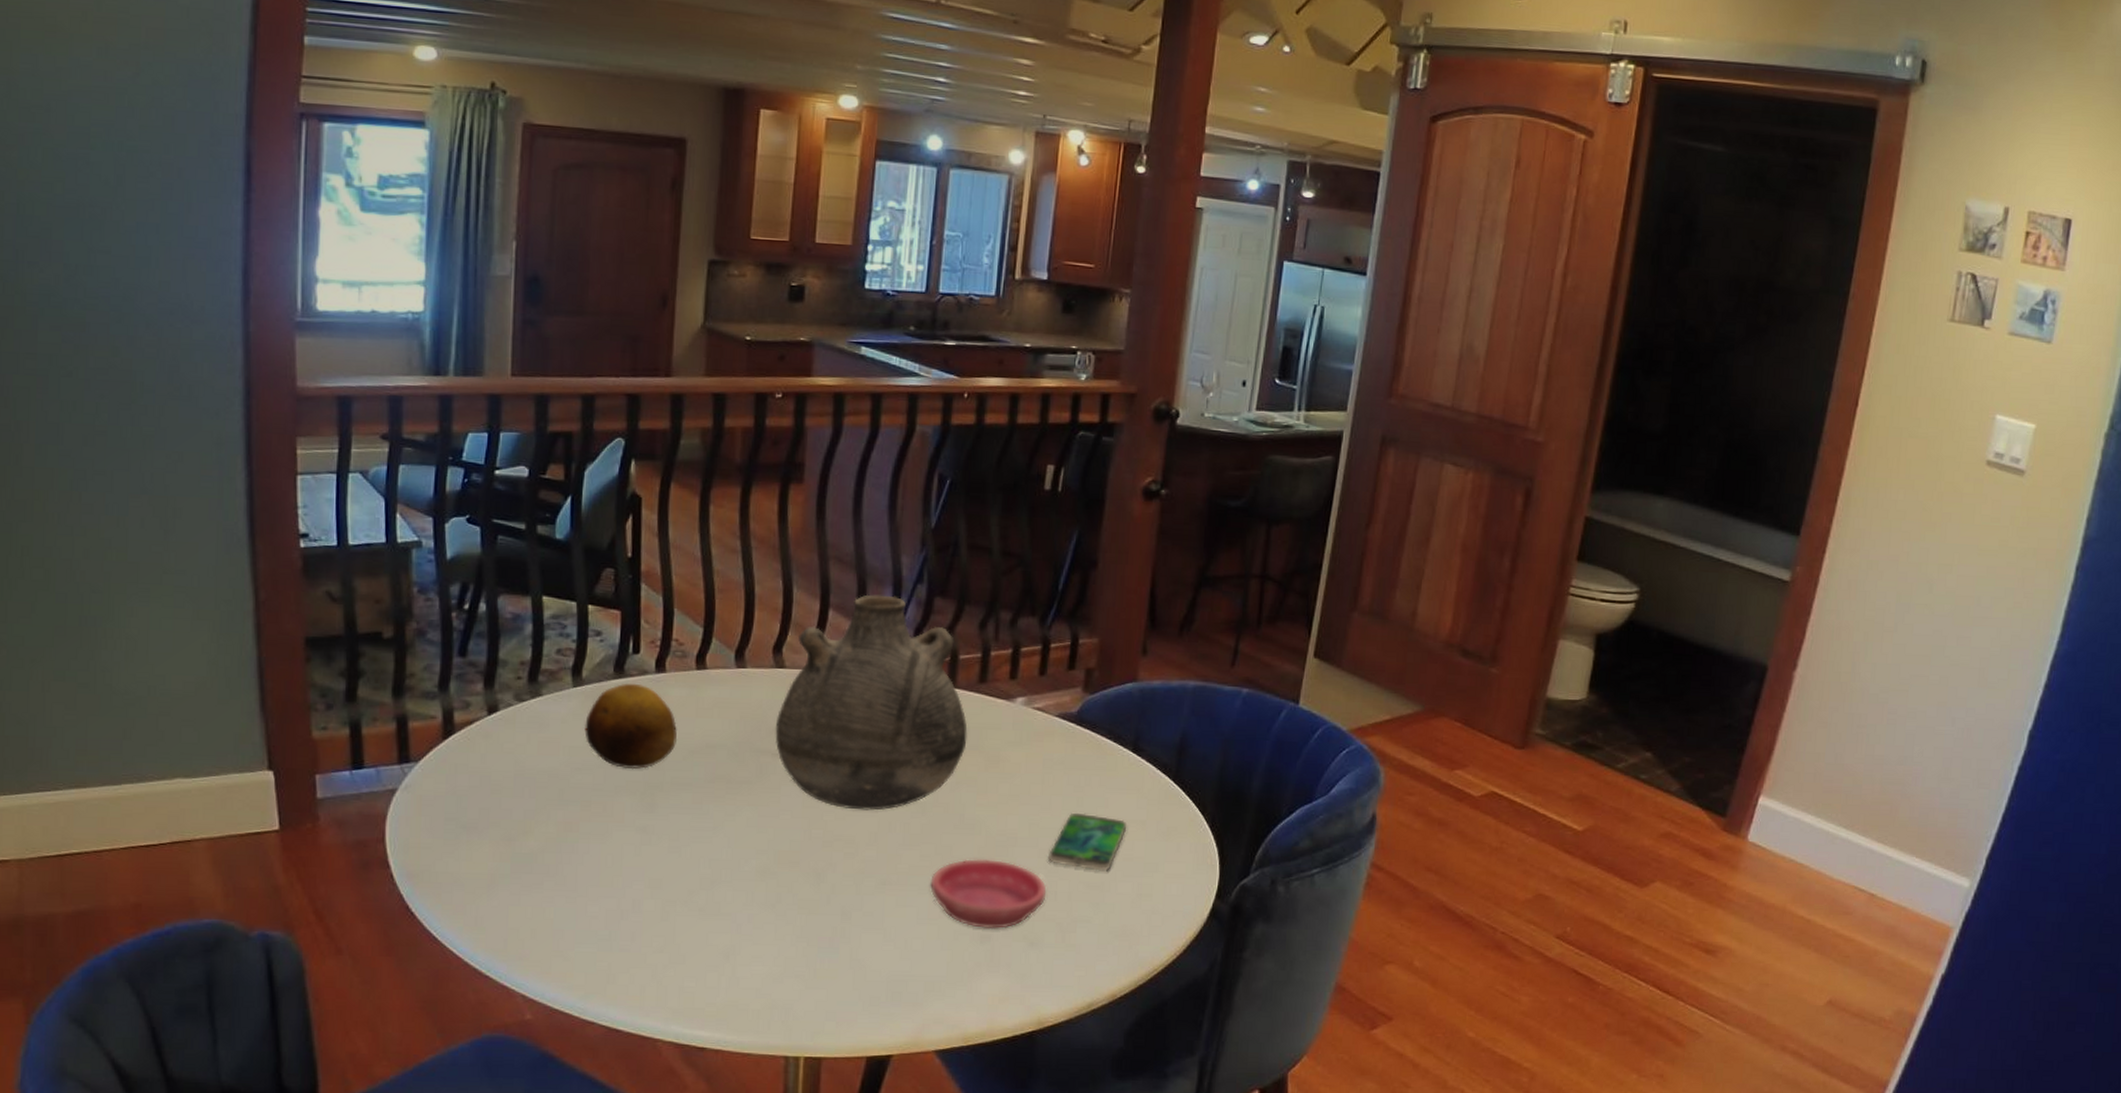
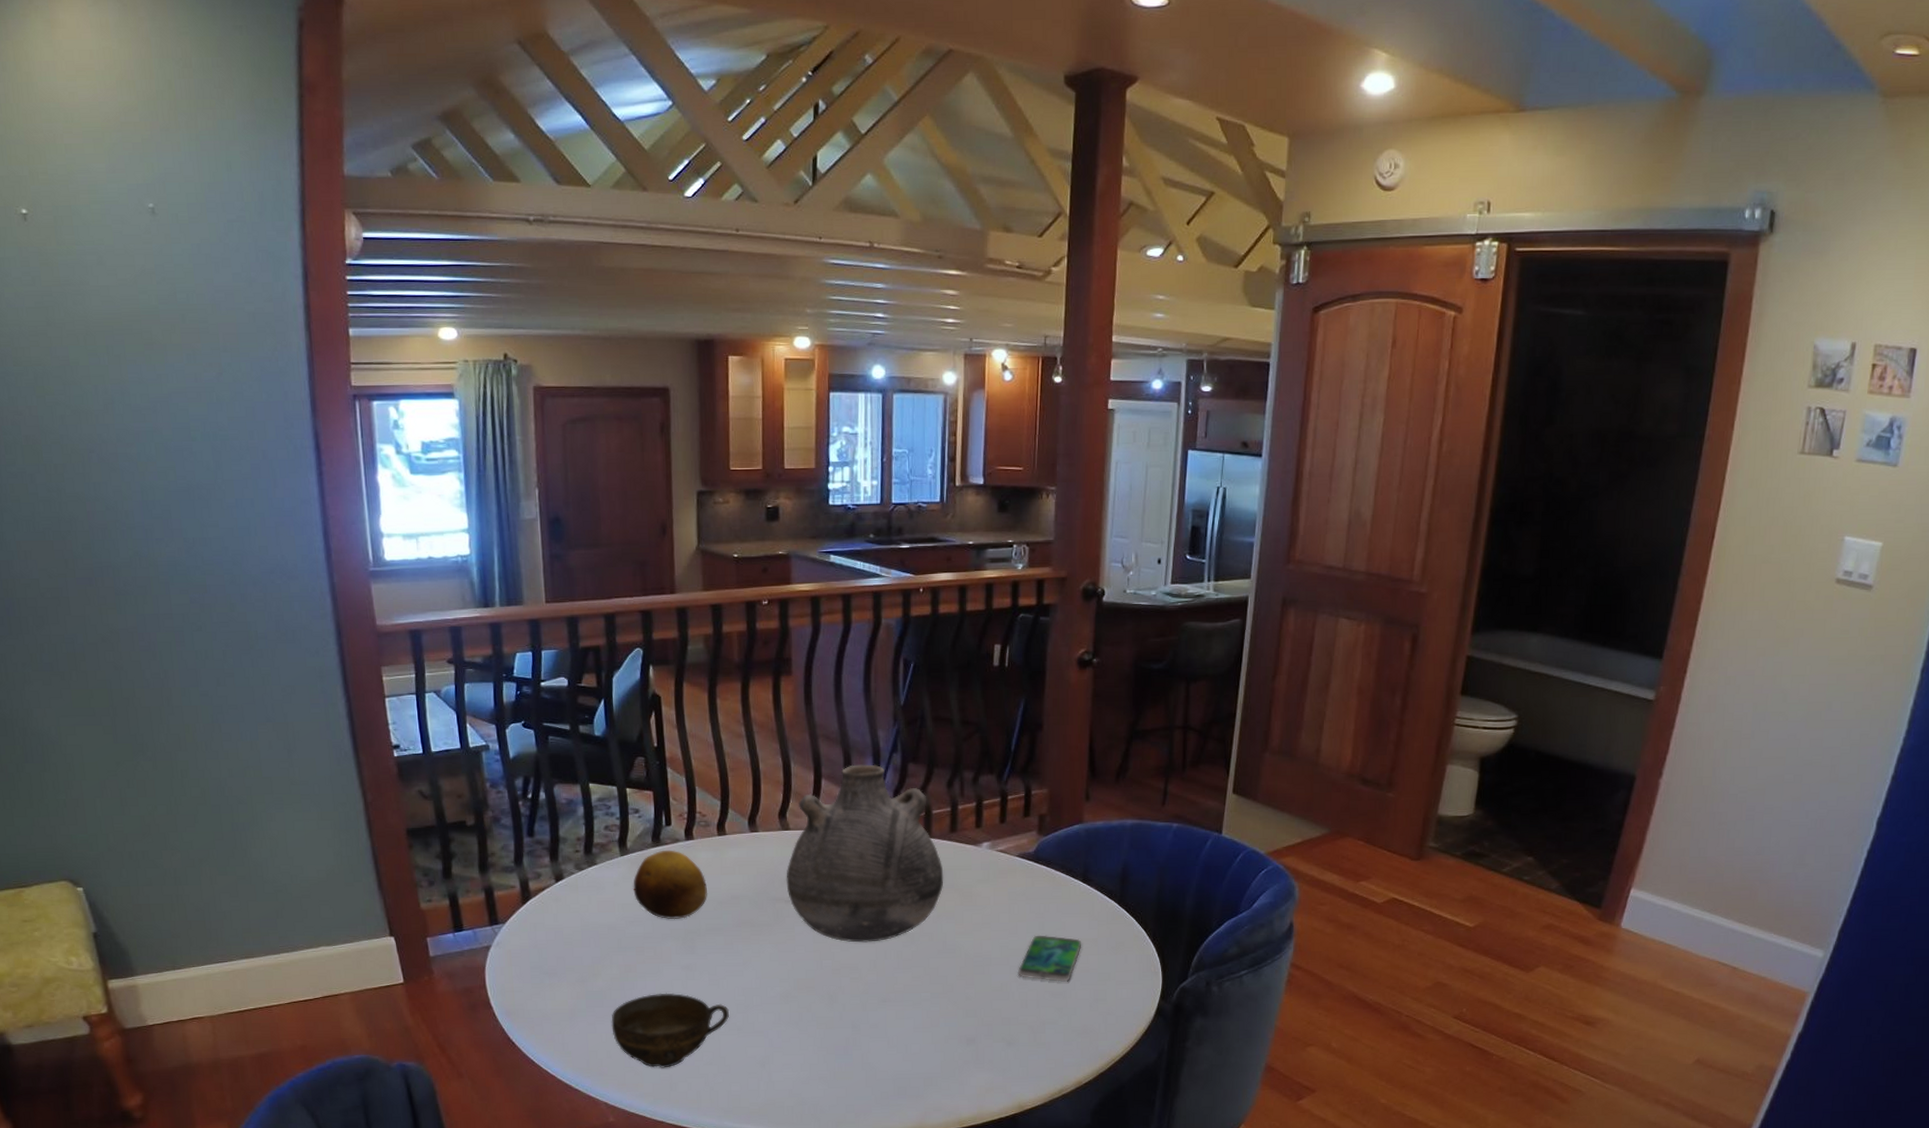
cup: none [540,859,690,955] -> present [611,993,729,1068]
saucer: present [930,859,1047,929] -> none [922,977,1019,1033]

